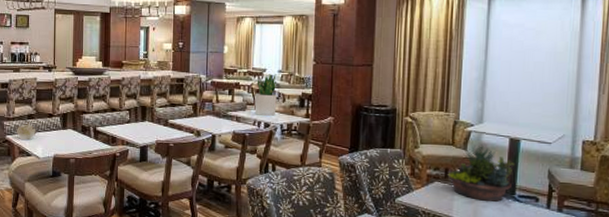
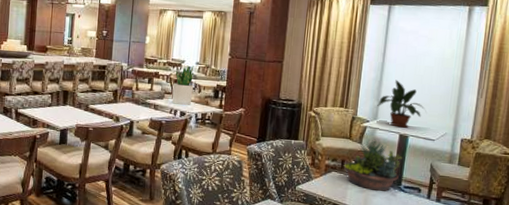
potted plant: none [482,78,537,131] -> present [377,80,424,128]

